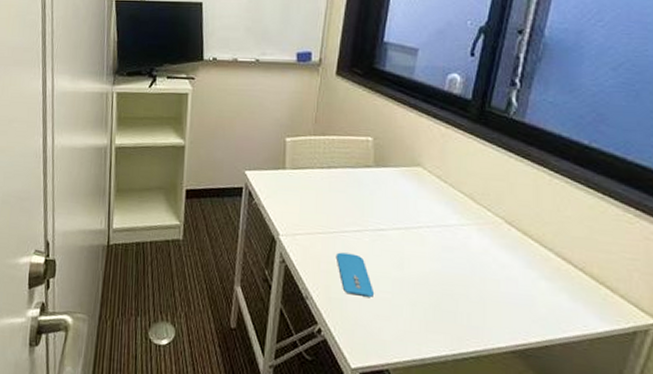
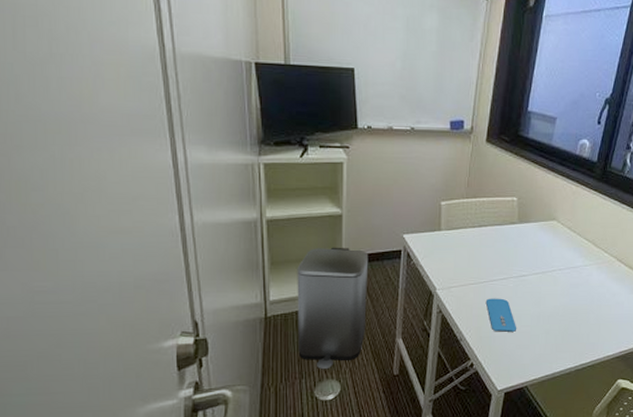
pedal bin: none [136,178,209,310] -> present [297,247,369,370]

